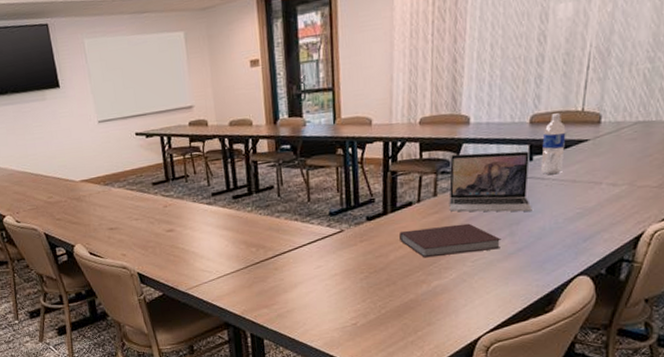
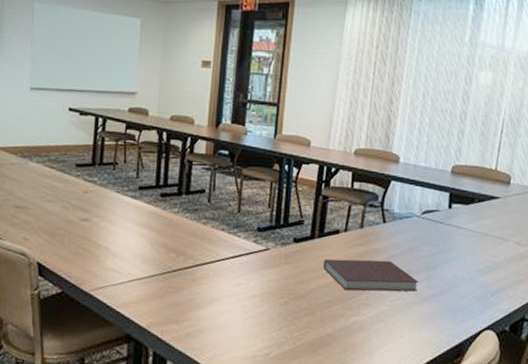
laptop: present [449,151,532,212] -> none [373,189,449,257]
water bottle: present [541,113,566,175] -> none [458,168,481,225]

